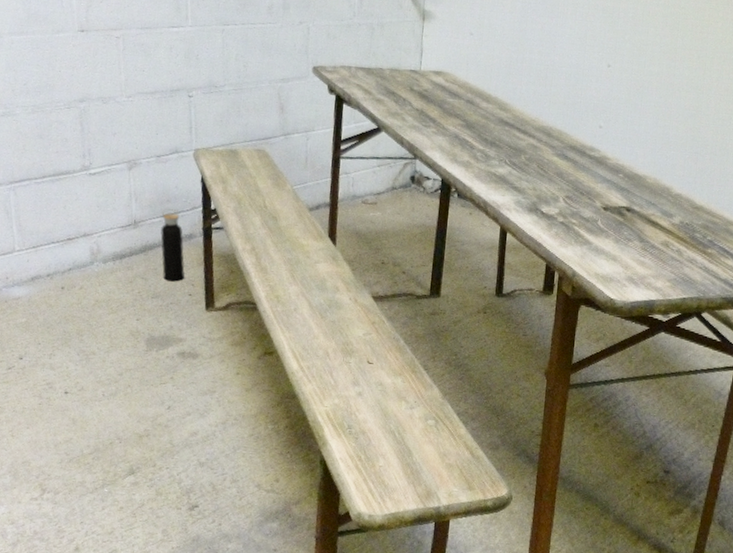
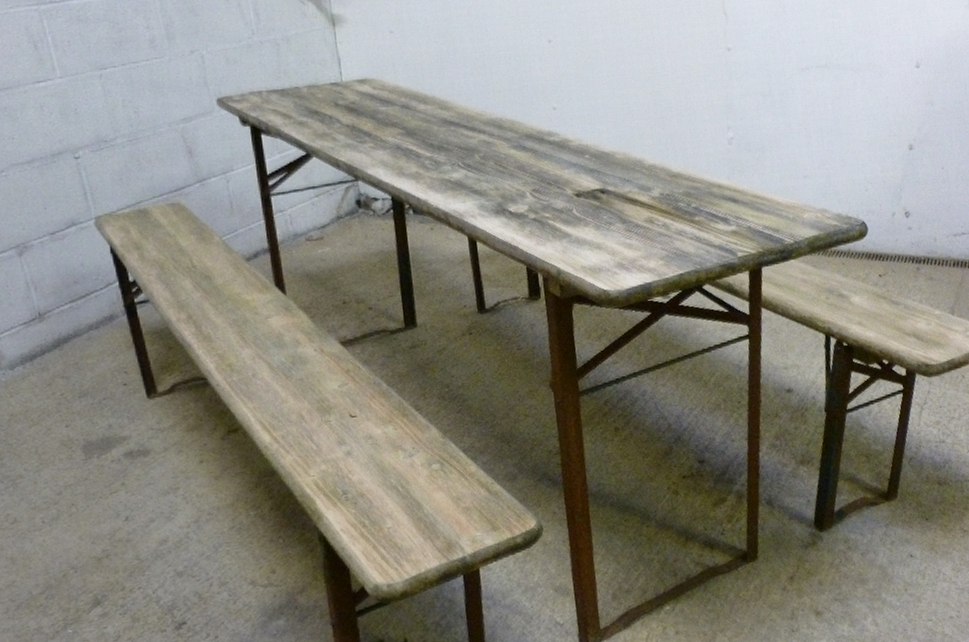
water bottle: present [160,208,185,282] -> none [71,290,114,374]

